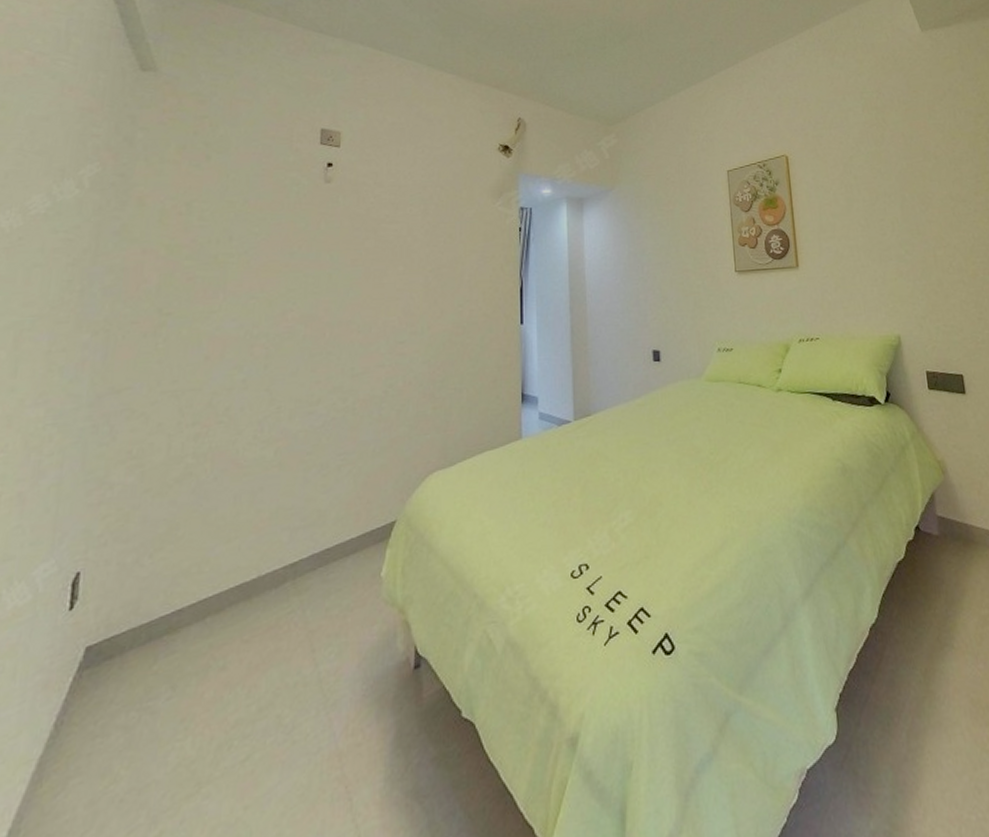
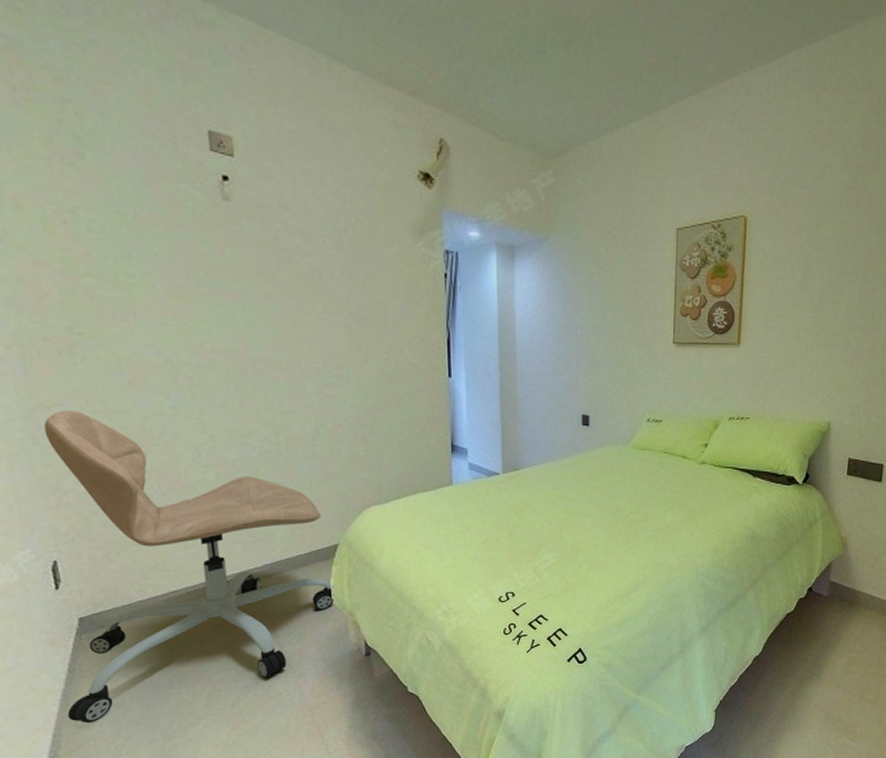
office chair: none [35,393,385,808] -> present [43,411,334,723]

